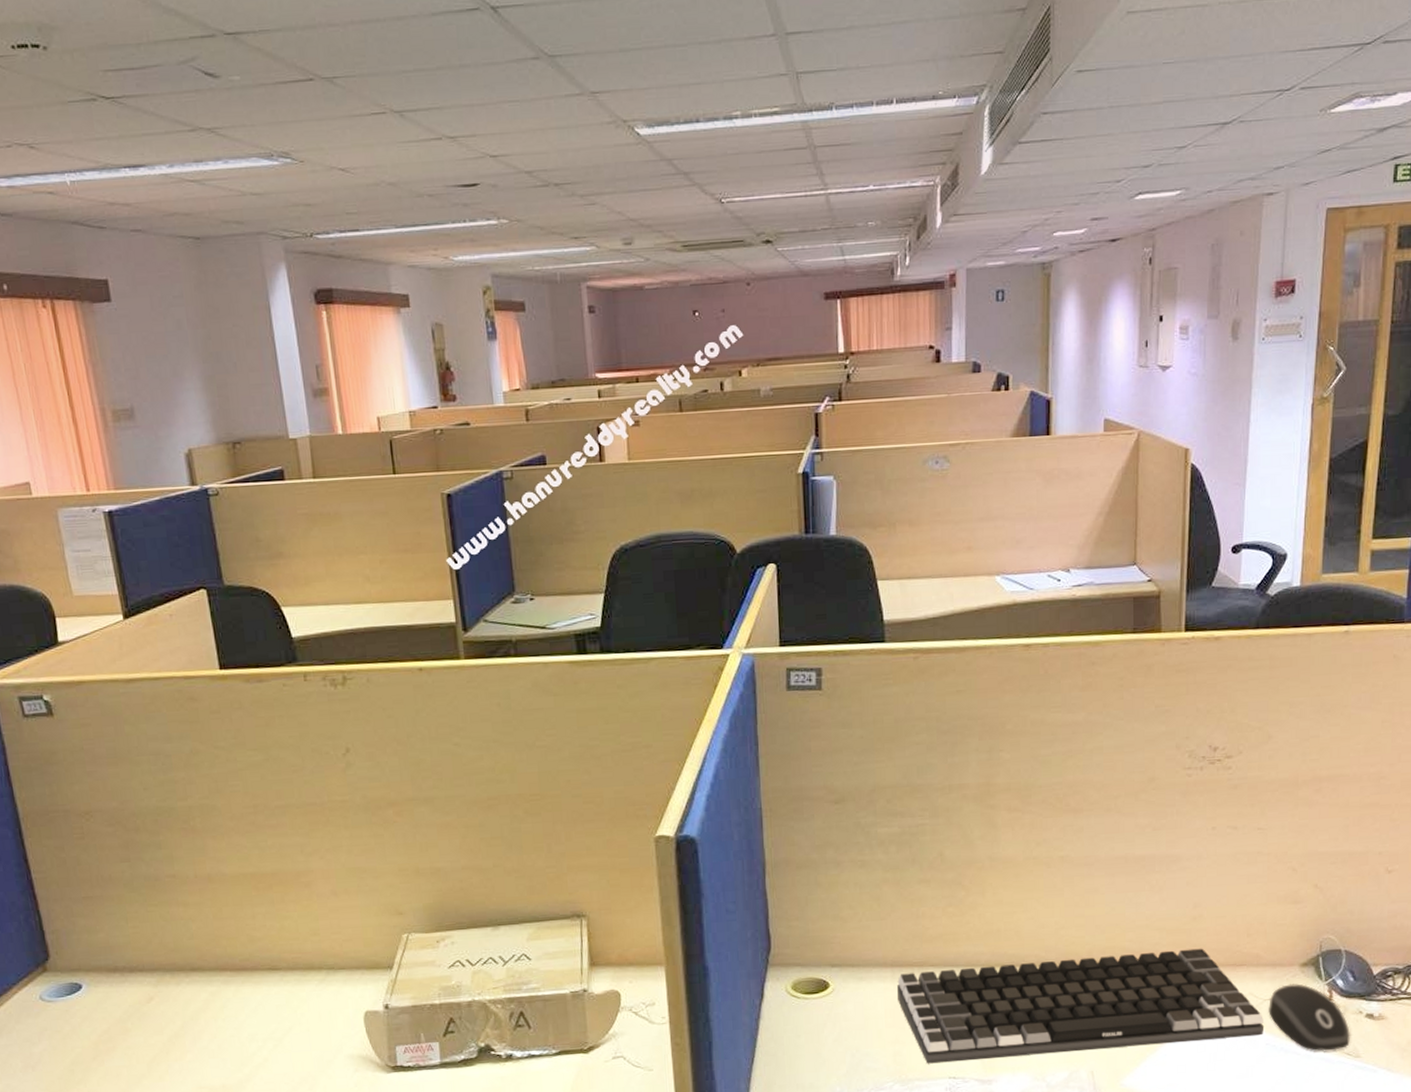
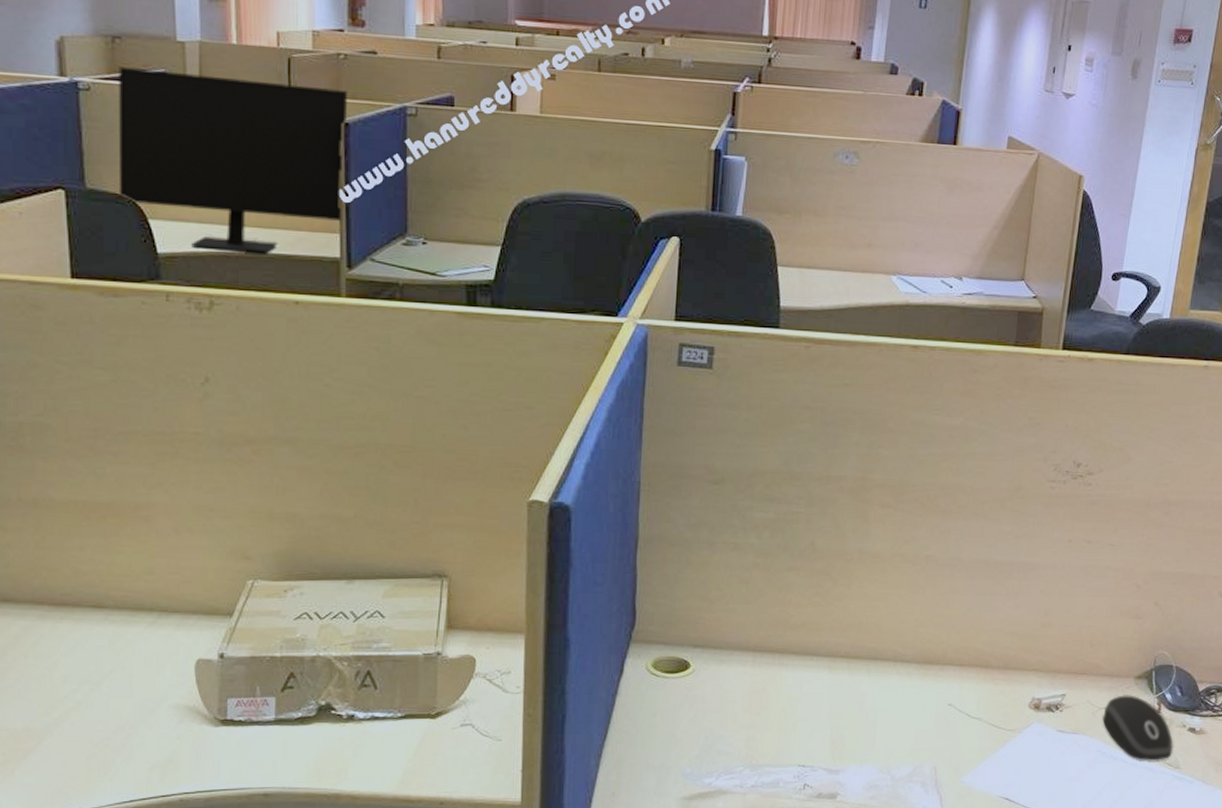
monitor: none [241,463,455,629] -> present [117,66,348,253]
computer keyboard: present [897,948,1265,1064] -> none [756,655,1098,751]

